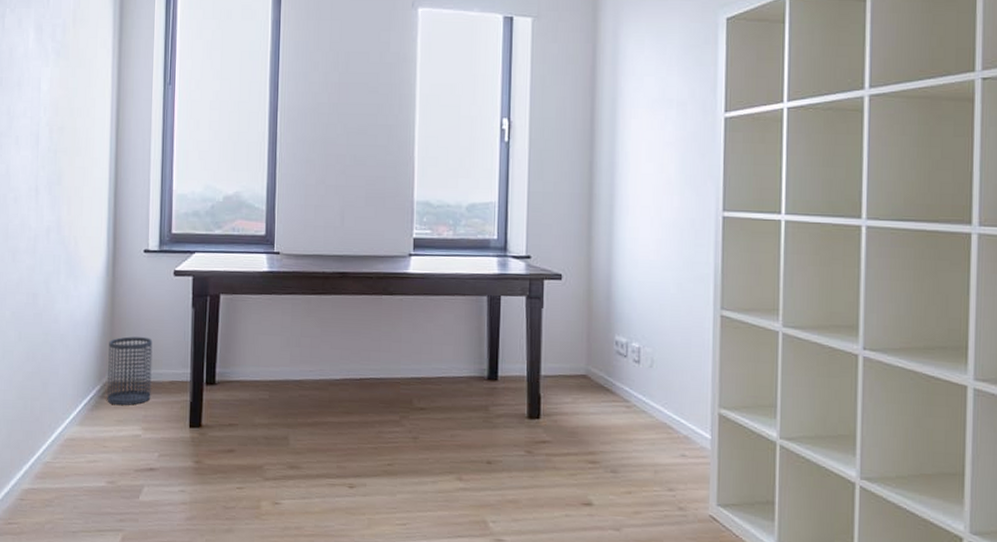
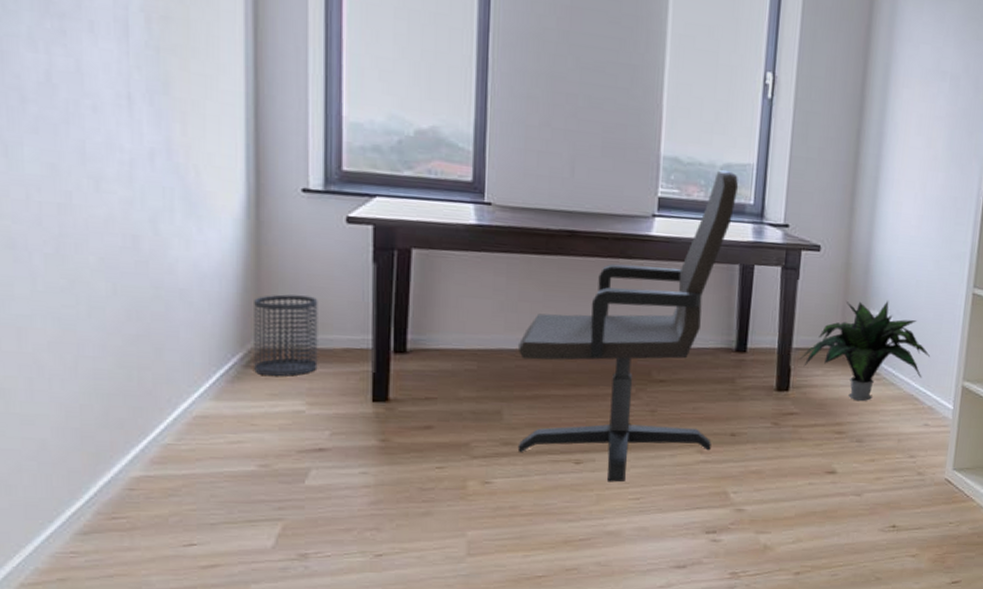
office chair: none [300,209,483,507] -> present [517,169,739,482]
potted plant: none [549,326,681,430] -> present [800,301,930,402]

